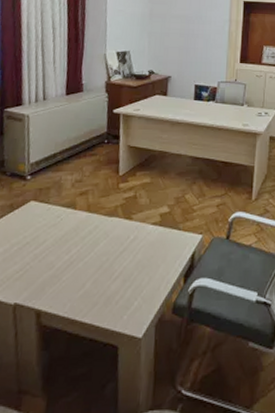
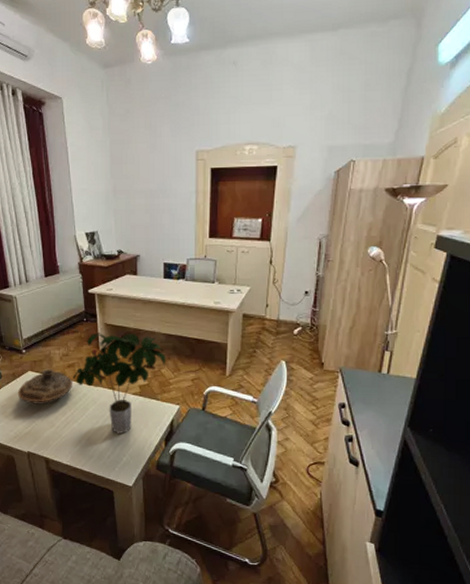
decorative bowl: none [13,198,83,242] -> present [18,369,72,405]
potted plant: none [83,154,192,272] -> present [72,331,166,434]

